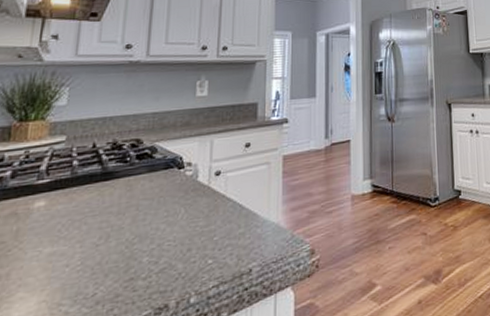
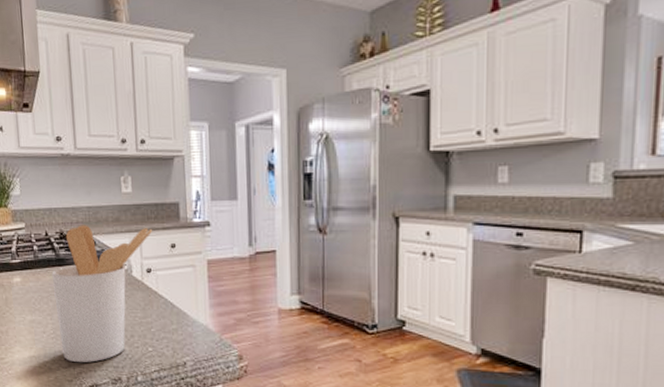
utensil holder: none [90,129,227,298] -> present [51,225,153,363]

